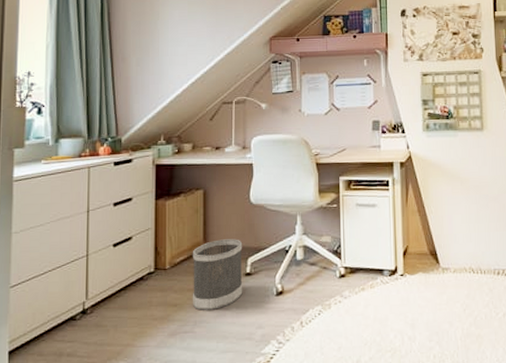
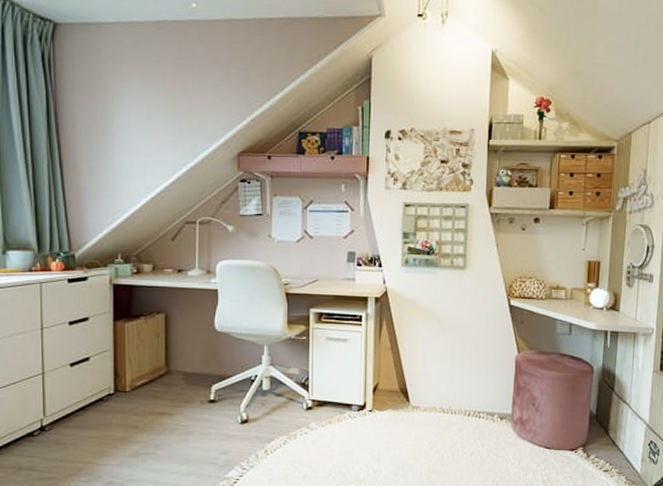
wastebasket: present [192,239,243,311] -> none [153,365,207,434]

